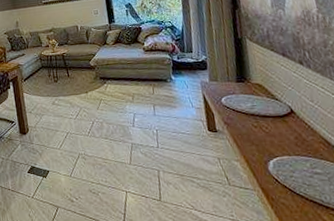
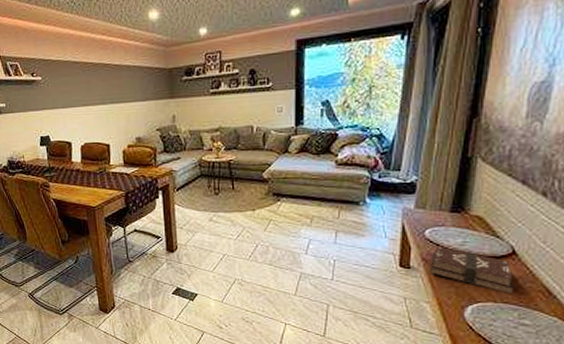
hardback book: none [231,110,301,147] -> present [430,246,515,293]

